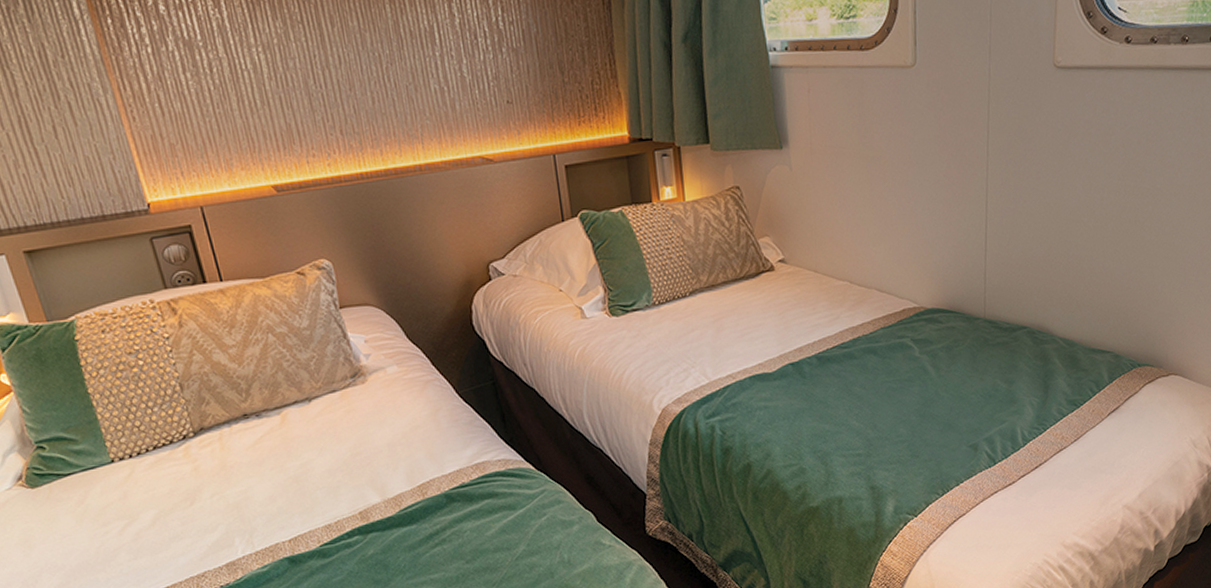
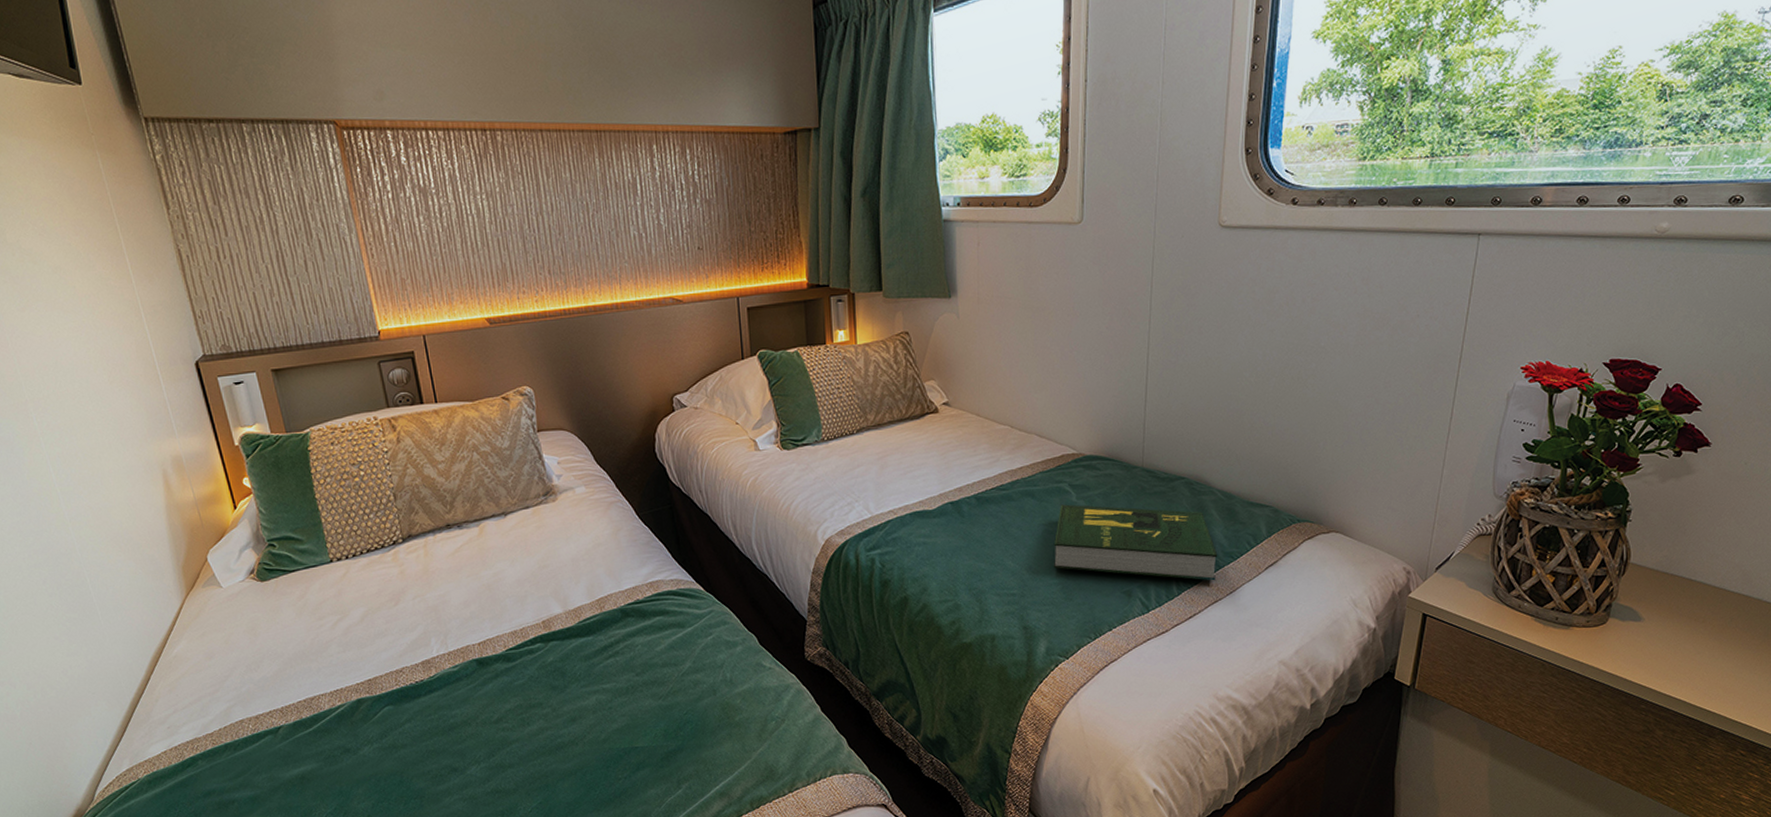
book: none [899,359,1062,430] -> present [1054,504,1218,581]

